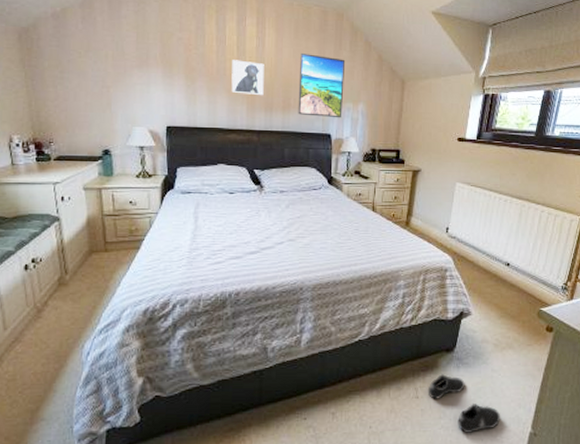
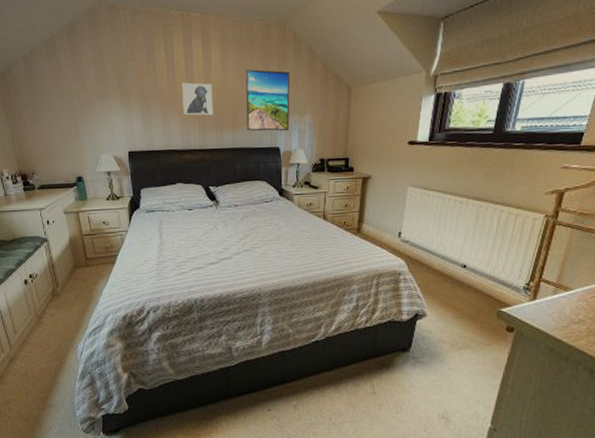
shoe: present [427,374,501,434] -> none [384,372,459,428]

